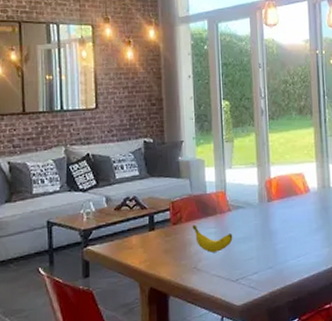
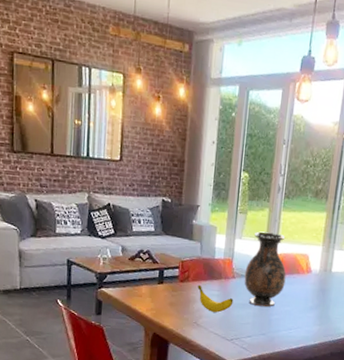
vase: none [240,156,285,237] -> present [244,231,286,307]

